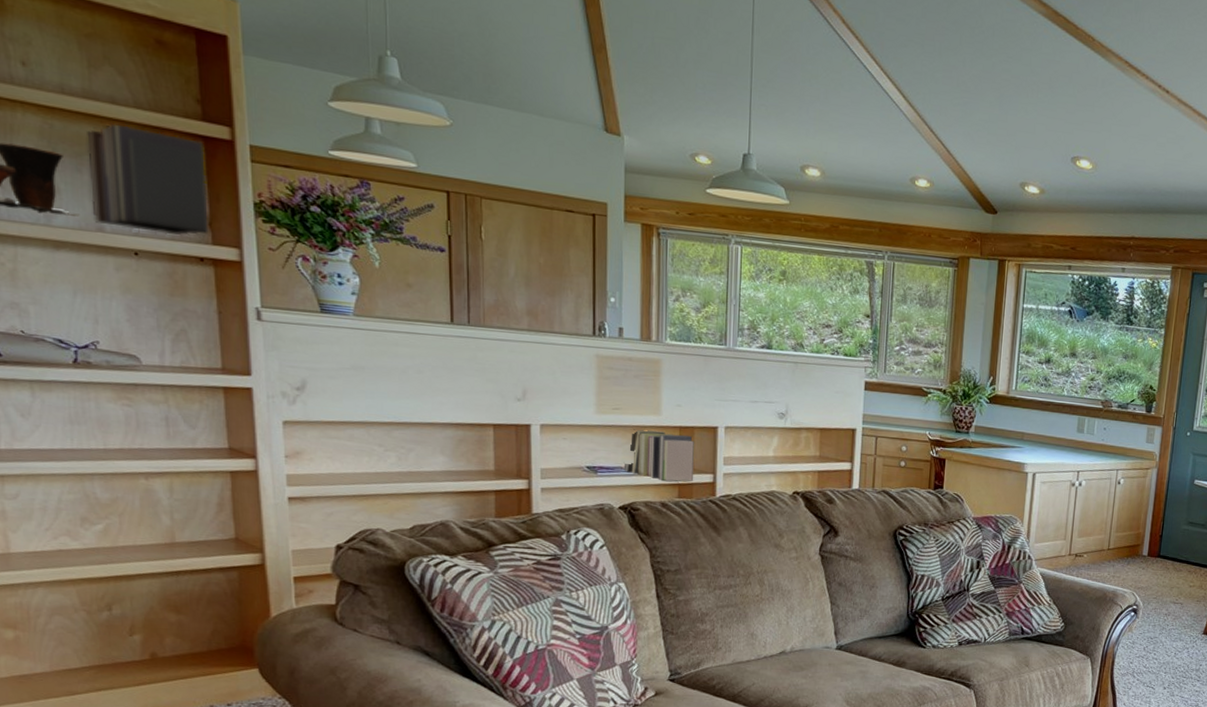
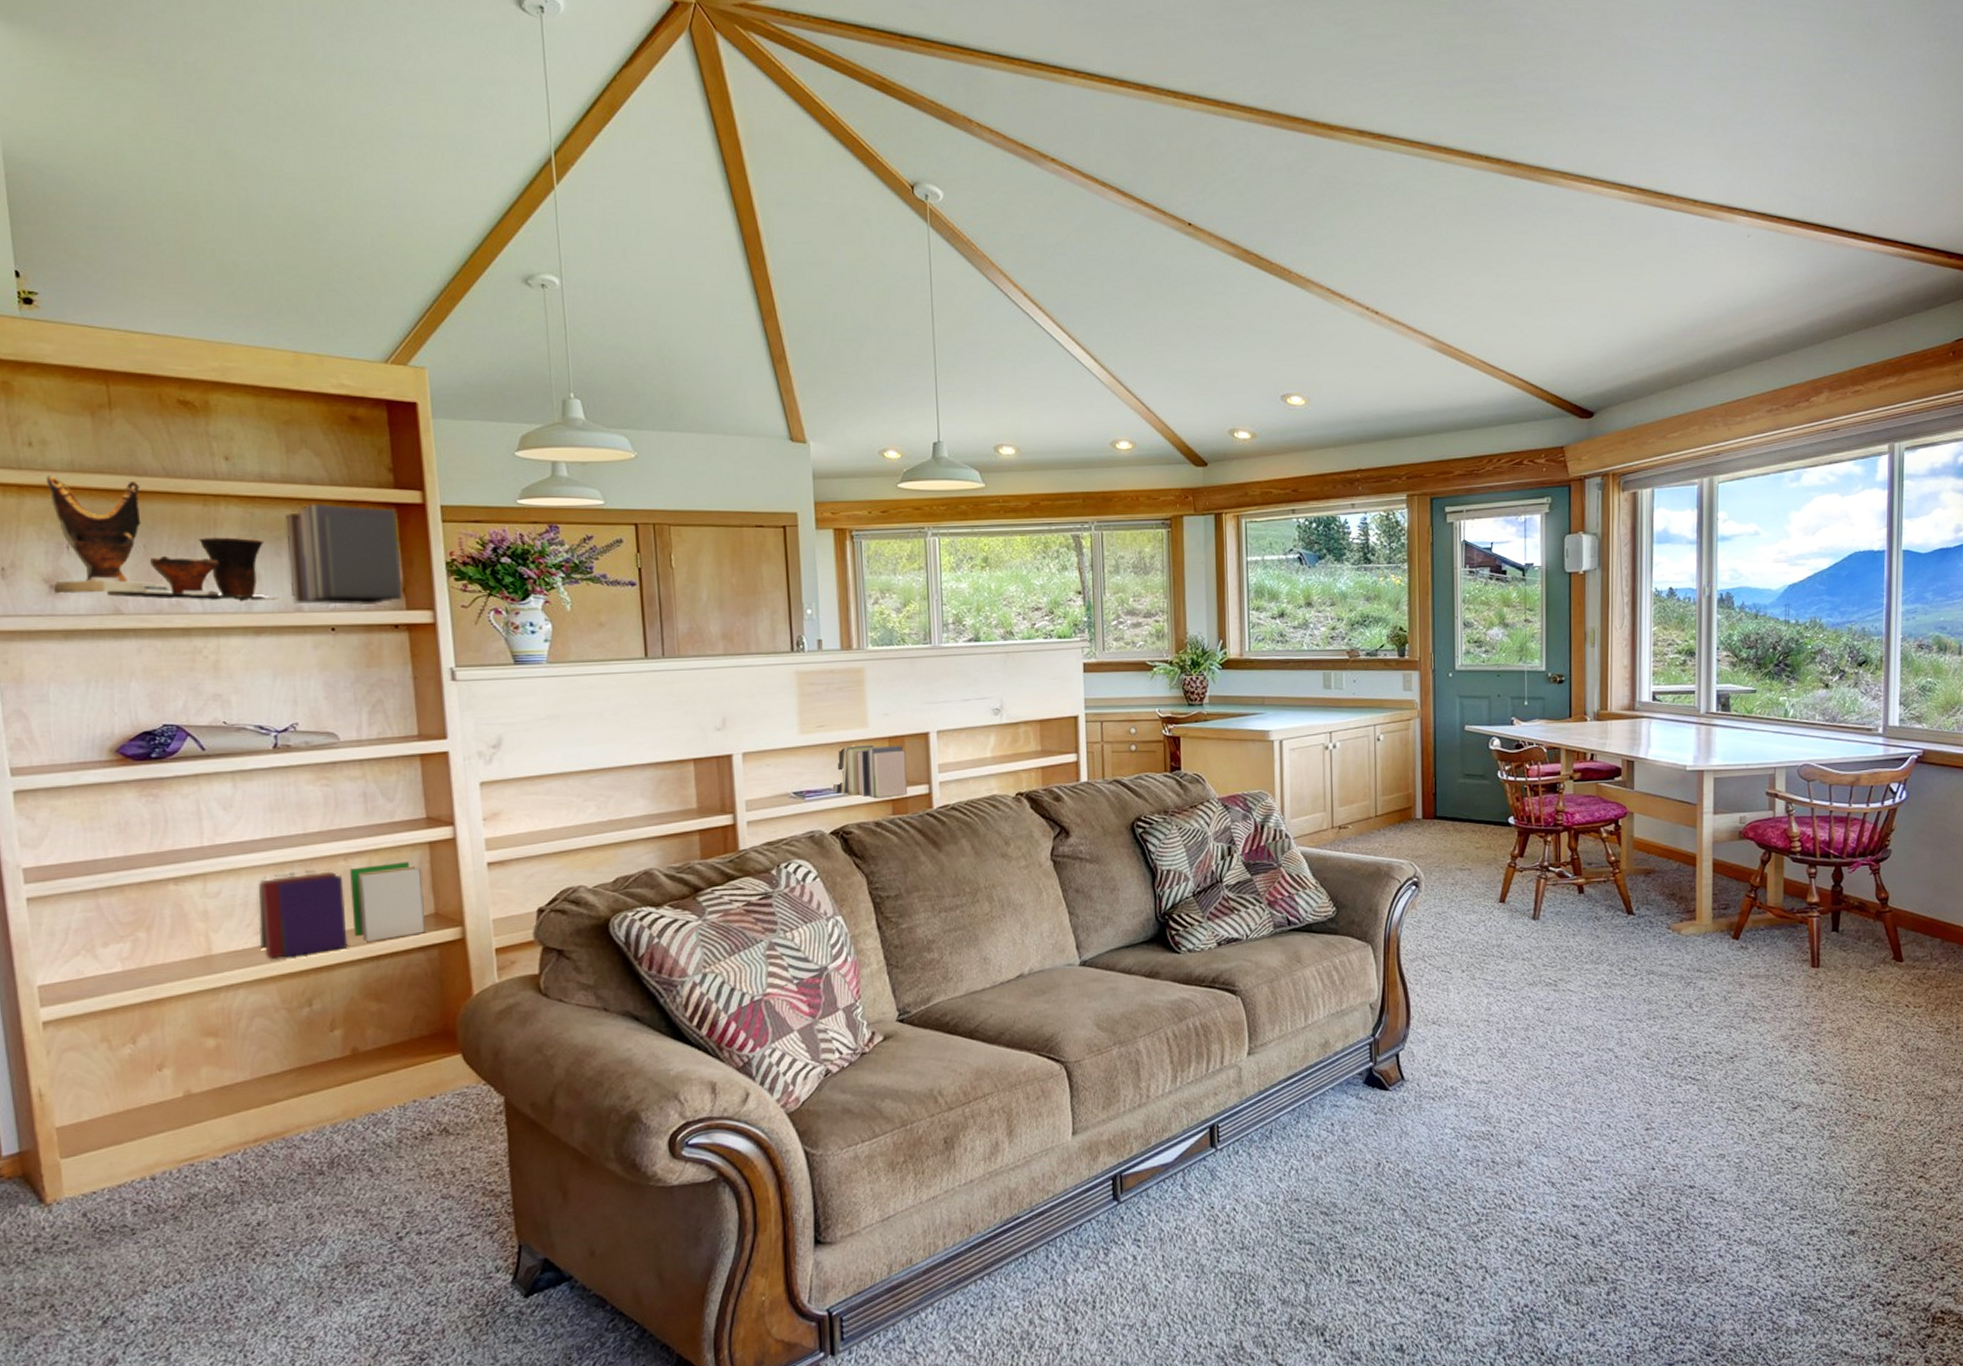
books: none [57,486,148,564] -> present [257,872,348,959]
books: none [149,486,225,558] -> present [349,862,425,942]

